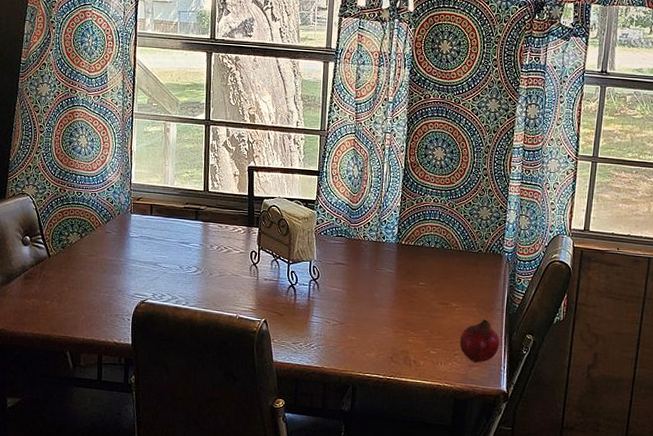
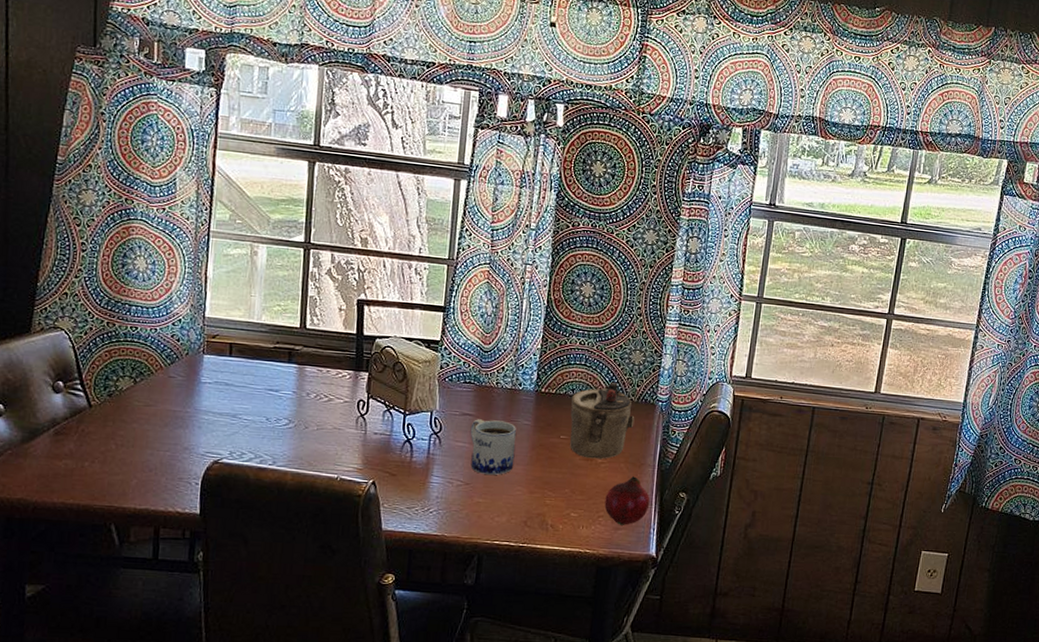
mug: none [343,267,382,316] -> present [470,419,517,475]
teapot: none [427,235,484,304] -> present [570,381,635,459]

